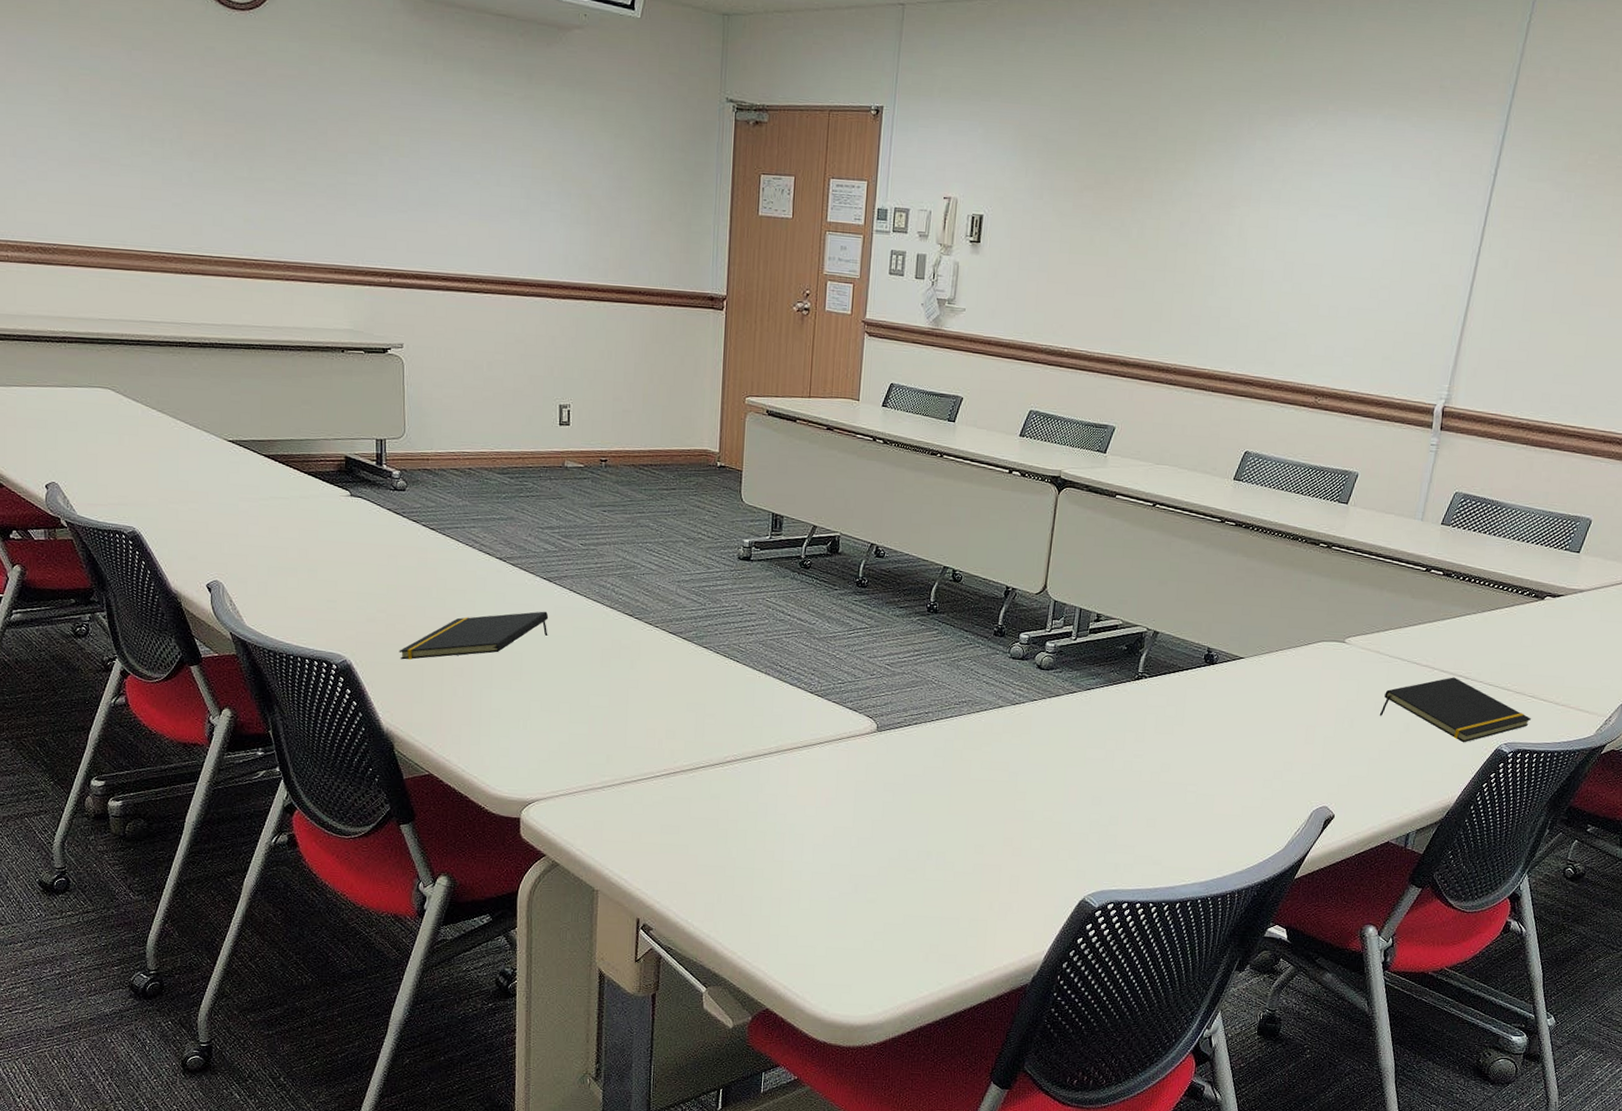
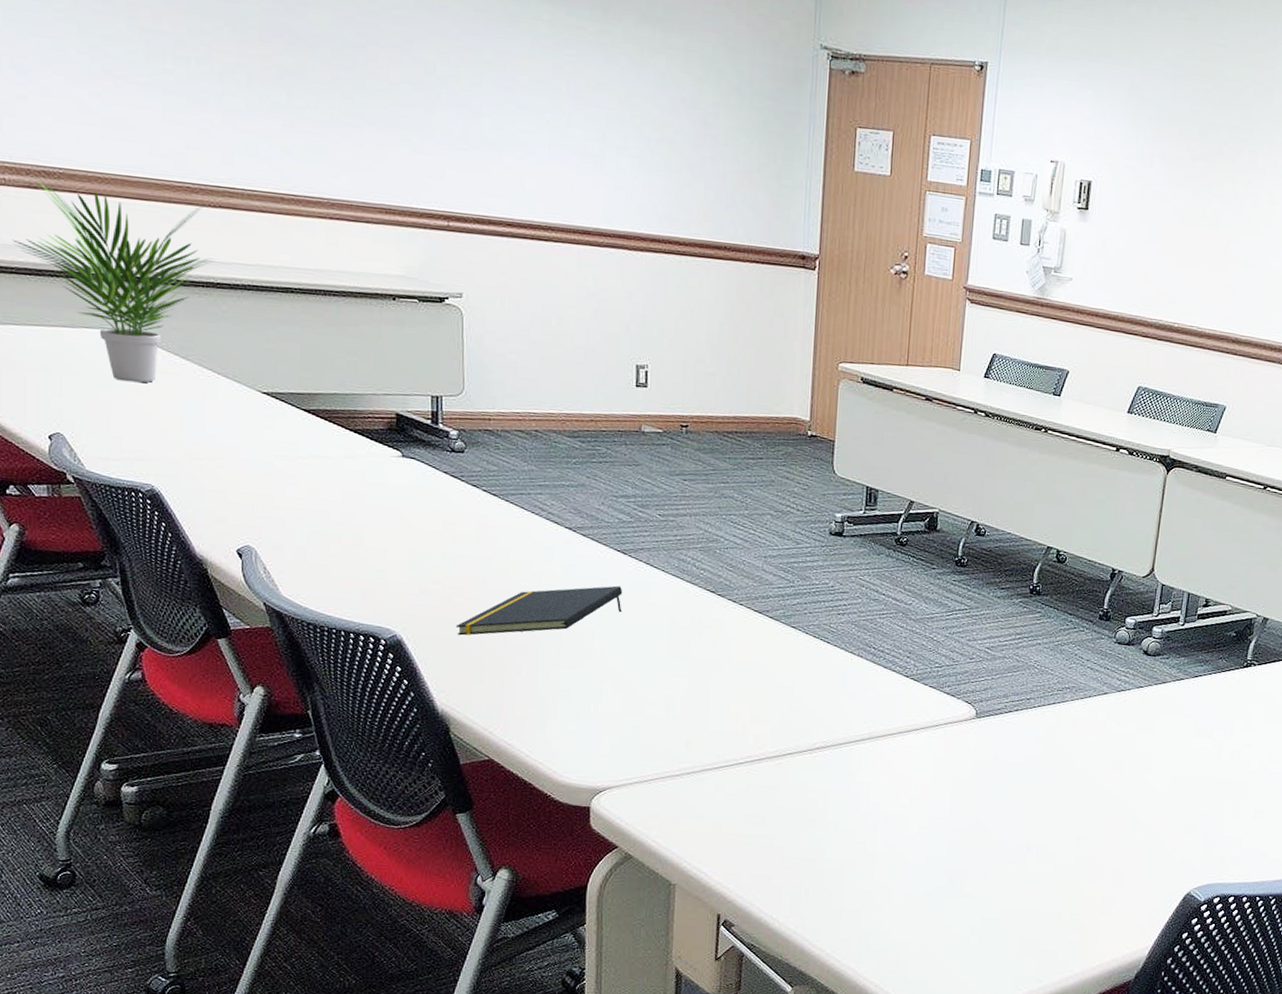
potted plant: none [14,254,187,435] -> present [12,178,215,383]

